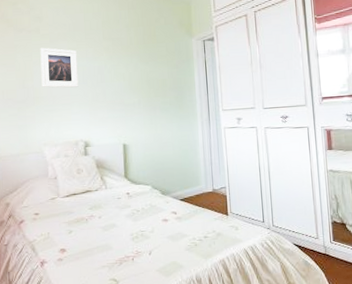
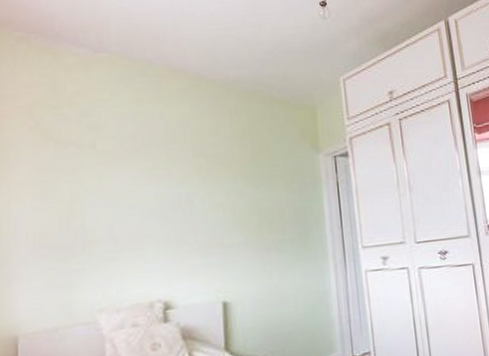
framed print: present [40,47,79,88] -> none [96,168,156,227]

